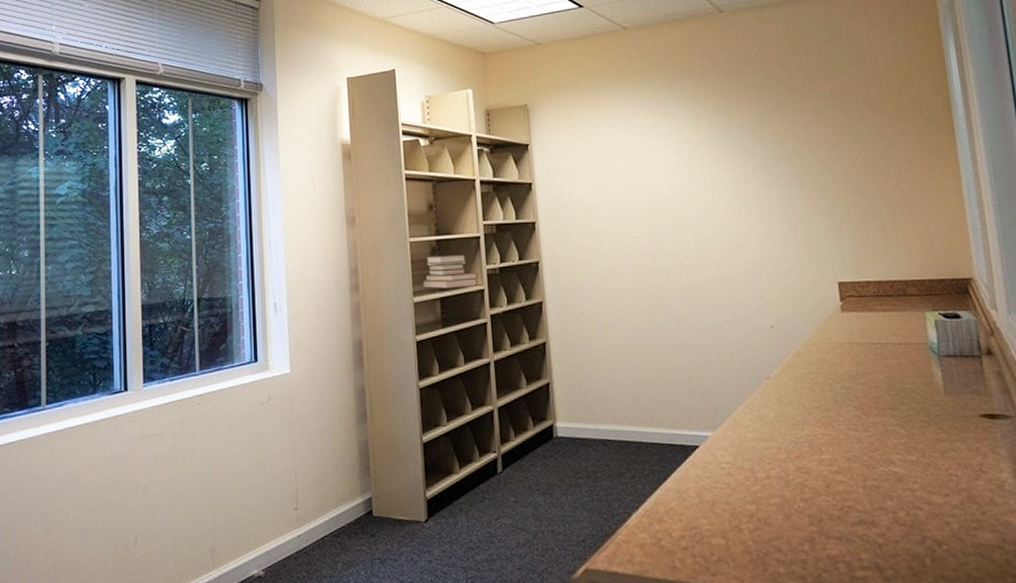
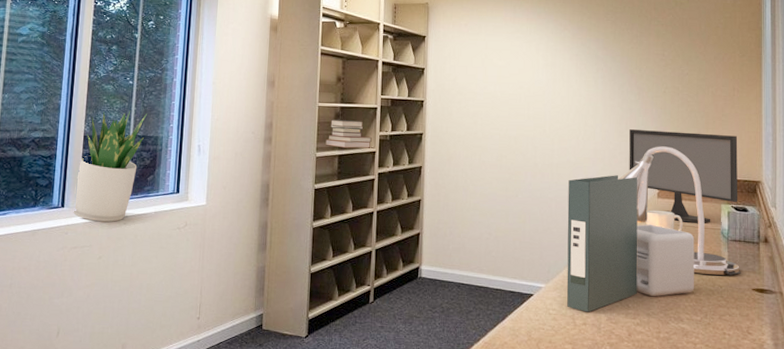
planter: none [137,270,212,405] -> present [73,110,148,222]
binder: none [725,288,831,463] -> present [566,175,638,313]
table lamp: none [788,246,962,402] -> present [618,146,741,277]
computer monitor: none [795,224,947,339] -> present [629,129,738,223]
desk organizer: none [819,346,903,436] -> present [636,224,695,297]
mug: none [830,326,879,352] -> present [646,210,683,232]

